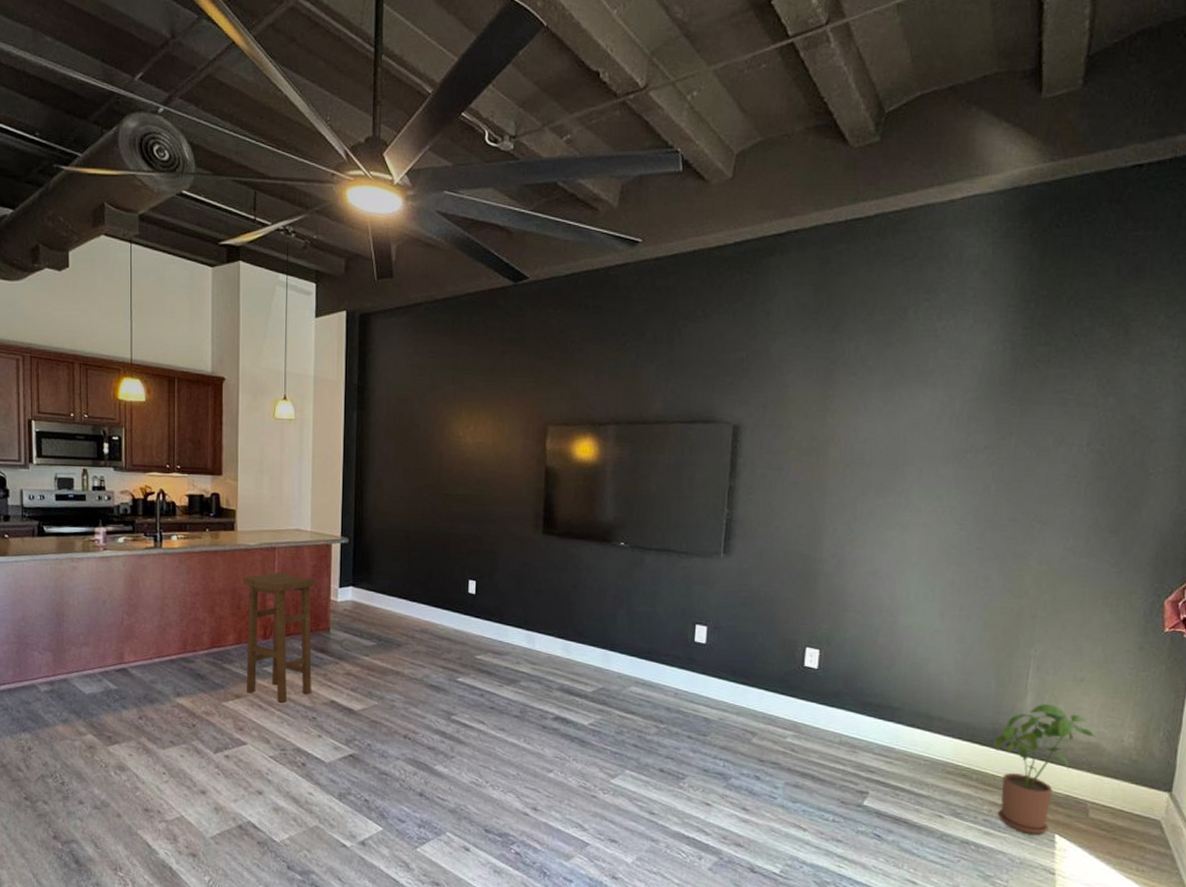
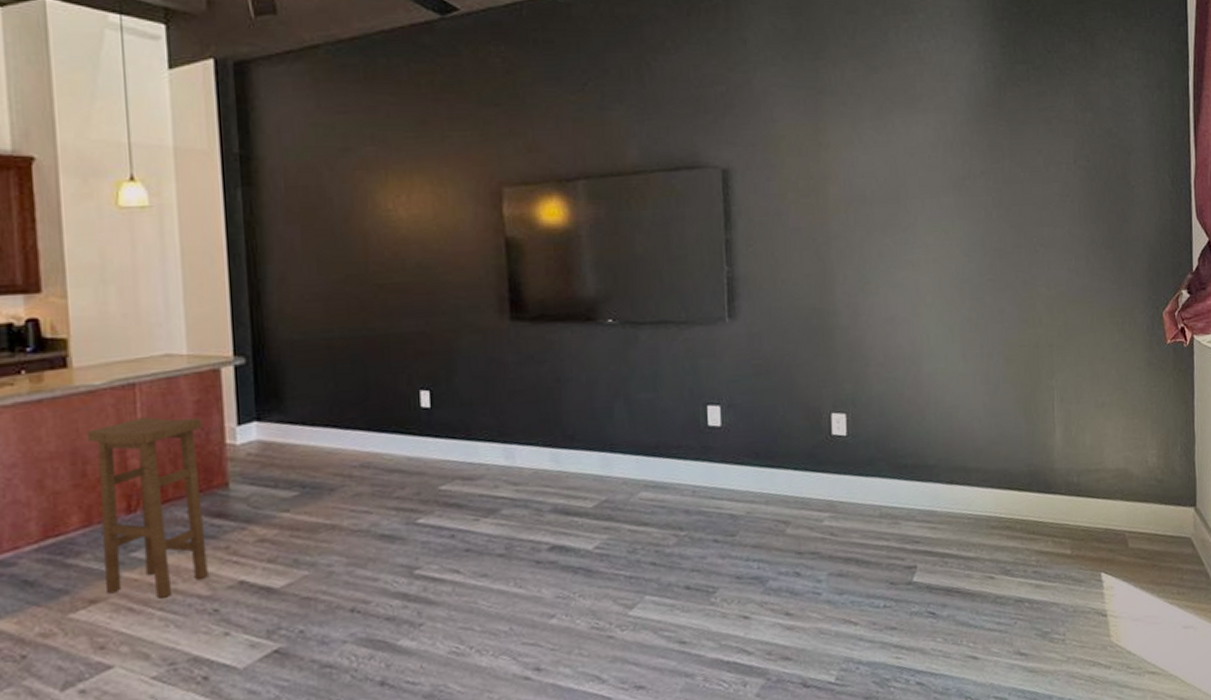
house plant: present [994,704,1096,835] -> none [1032,435,1124,579]

